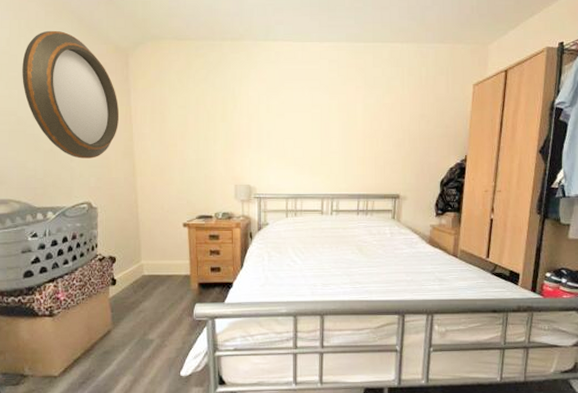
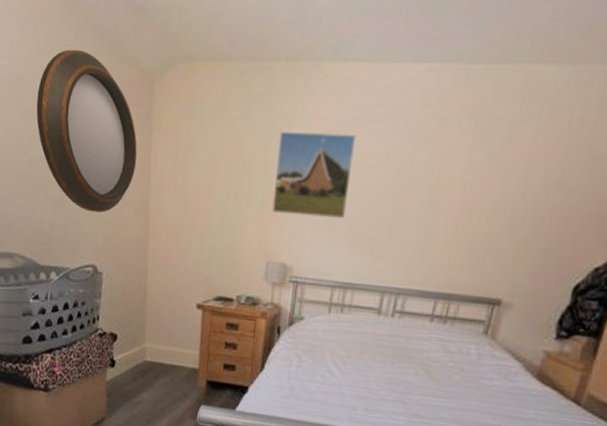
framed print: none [233,89,289,149] -> present [272,131,356,218]

